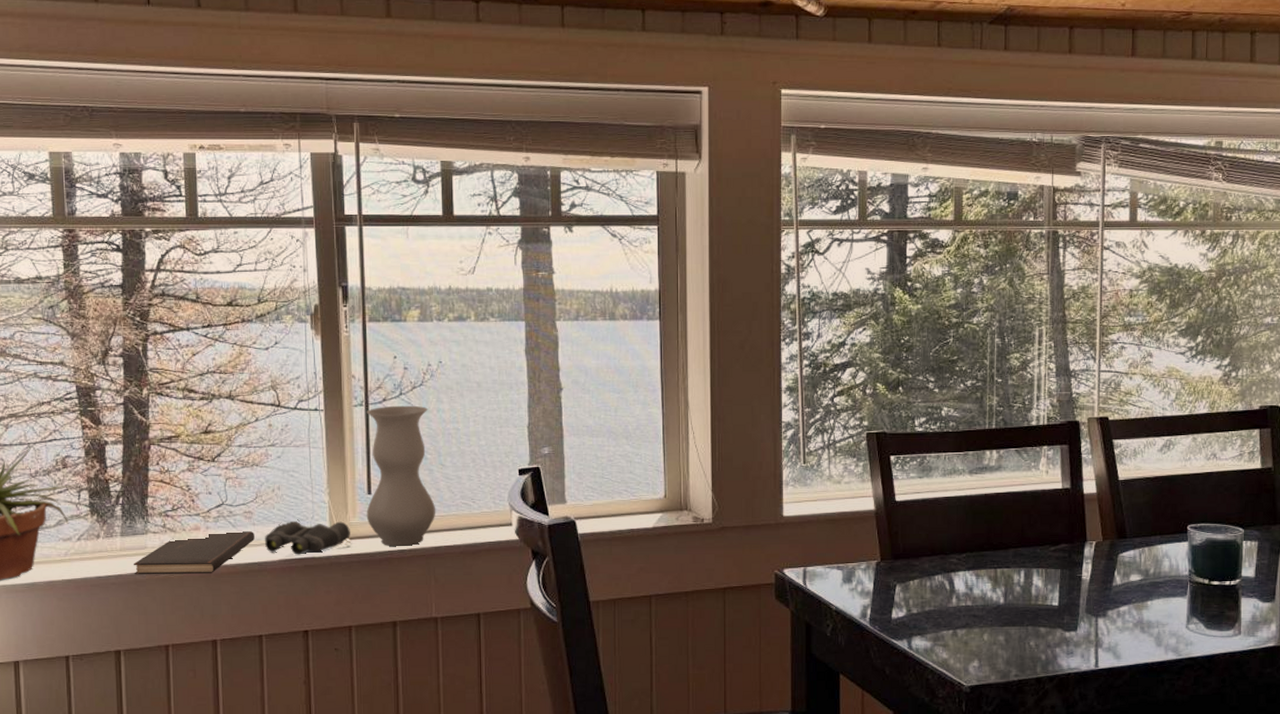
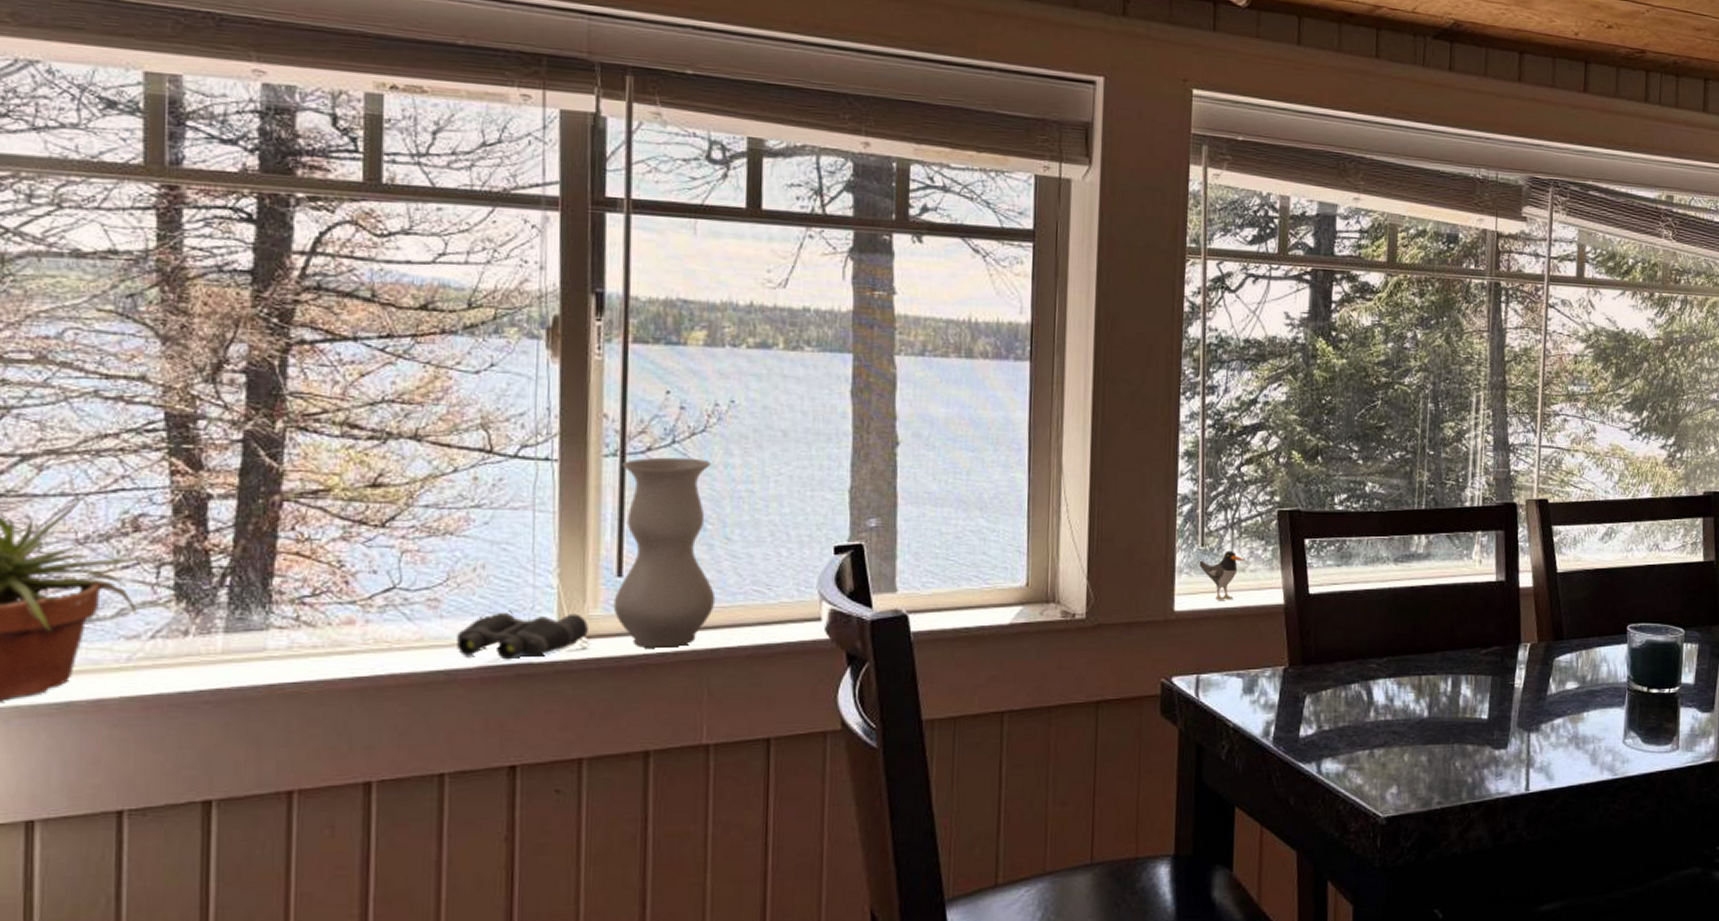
hardcover book: present [134,531,255,575] -> none [243,627,441,690]
decorative bird: none [801,466,840,507] -> present [1197,550,1245,600]

